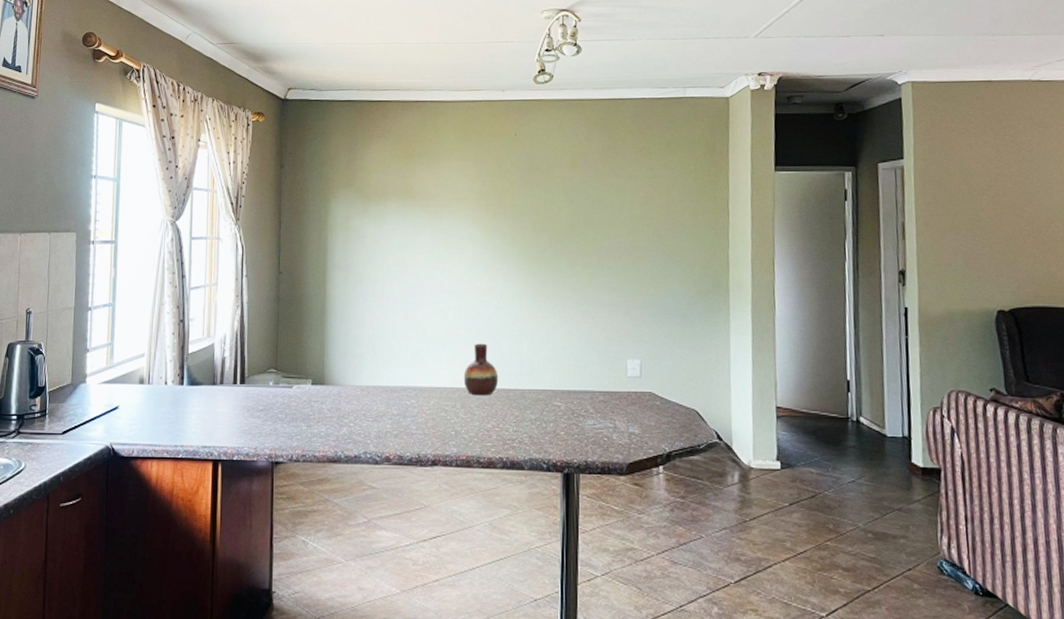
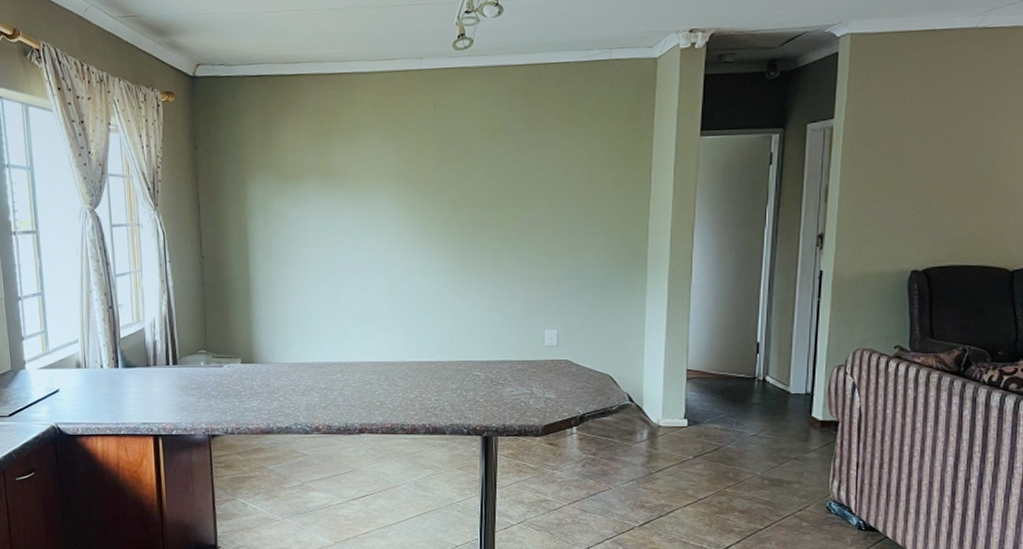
vase: present [463,343,499,396] -> none [386,319,421,369]

